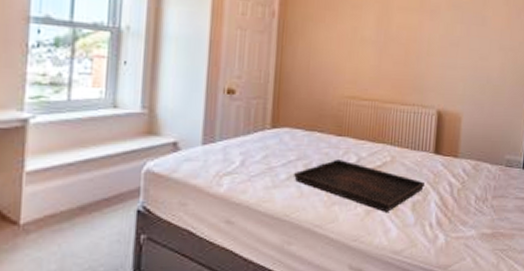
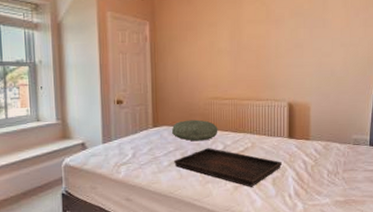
pillow: none [294,122,353,150] -> present [171,119,218,141]

